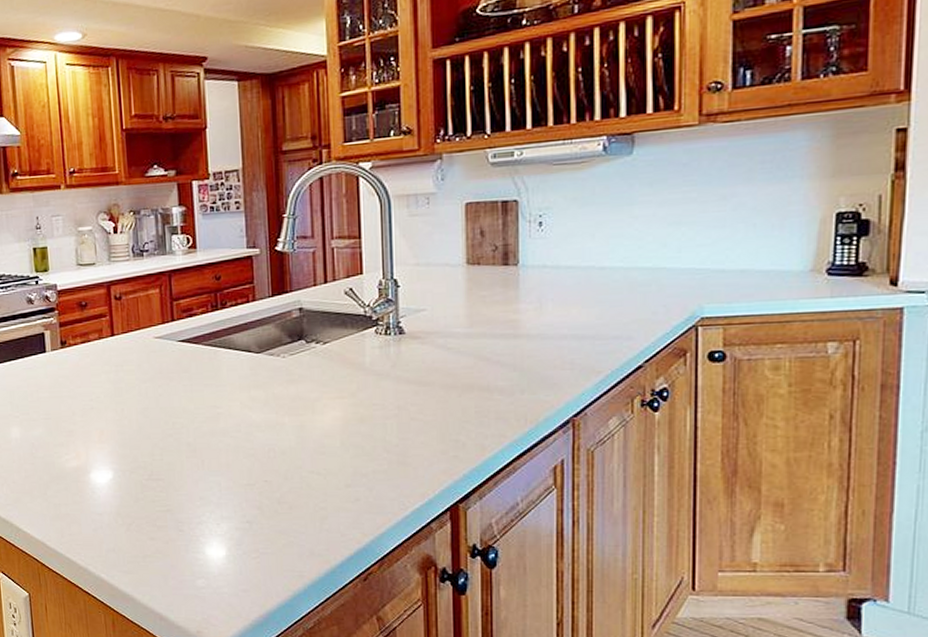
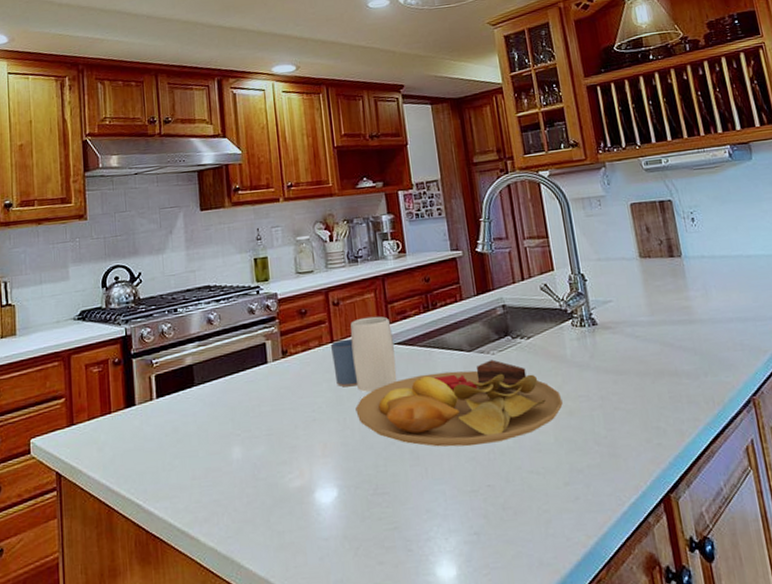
mug: none [110,333,138,380] -> present [330,338,358,387]
cup: none [132,312,179,386] -> present [350,316,397,392]
platter: none [134,362,354,444] -> present [355,359,563,447]

